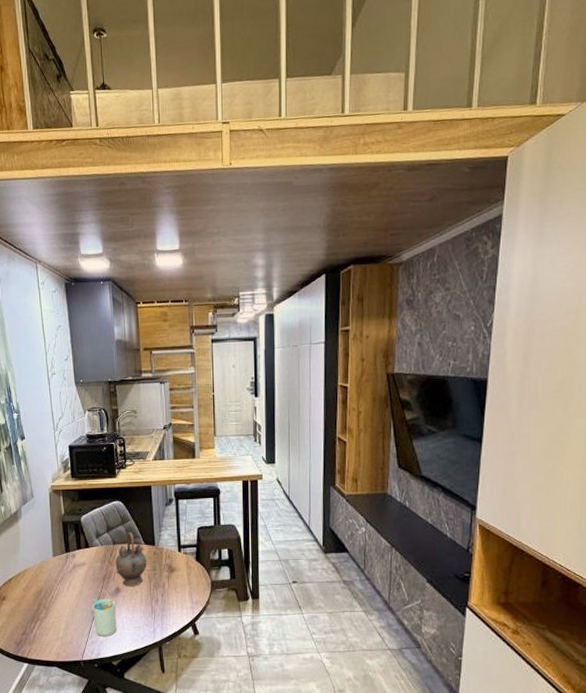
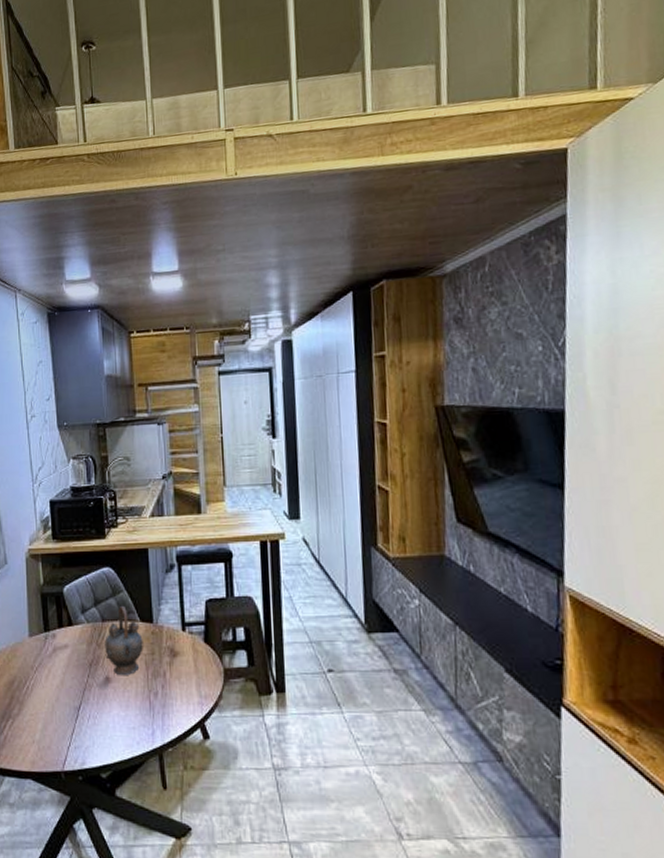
cup: present [92,598,116,637] -> none [76,690,106,740]

